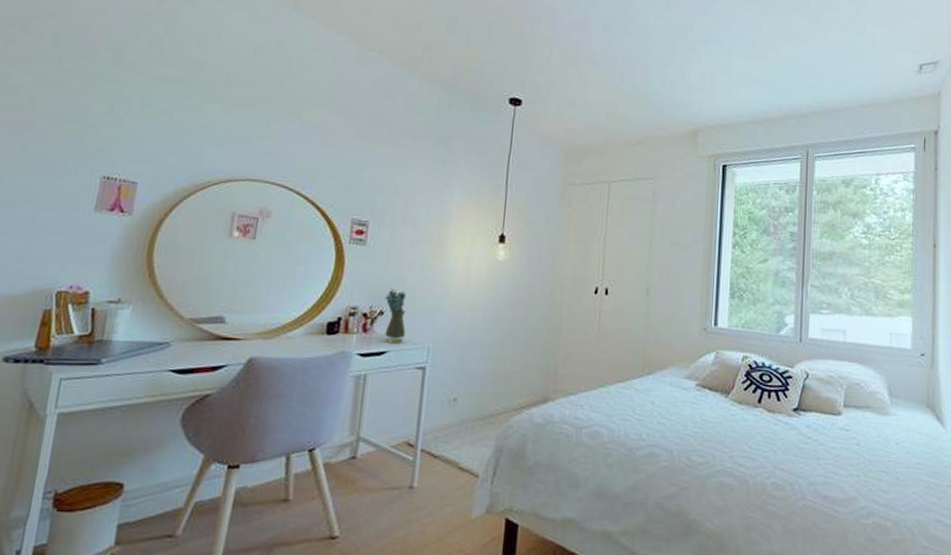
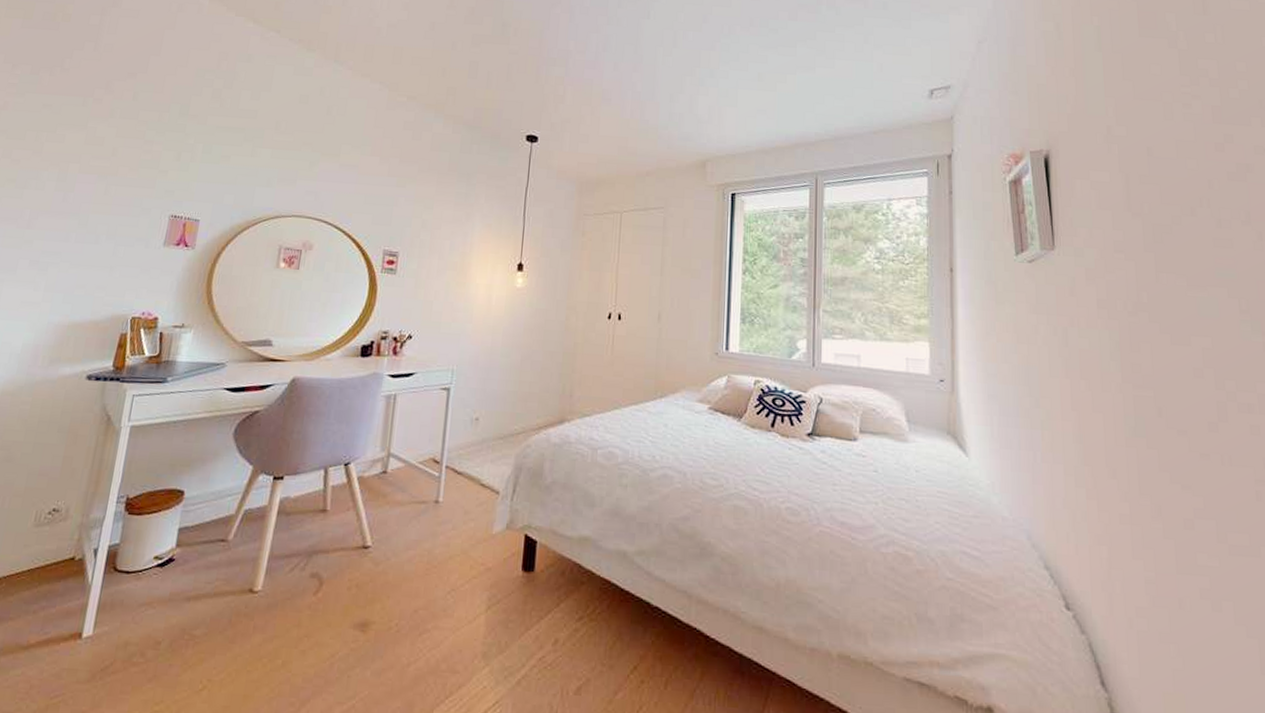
vase: present [384,288,407,345] -> none [413,313,433,367]

